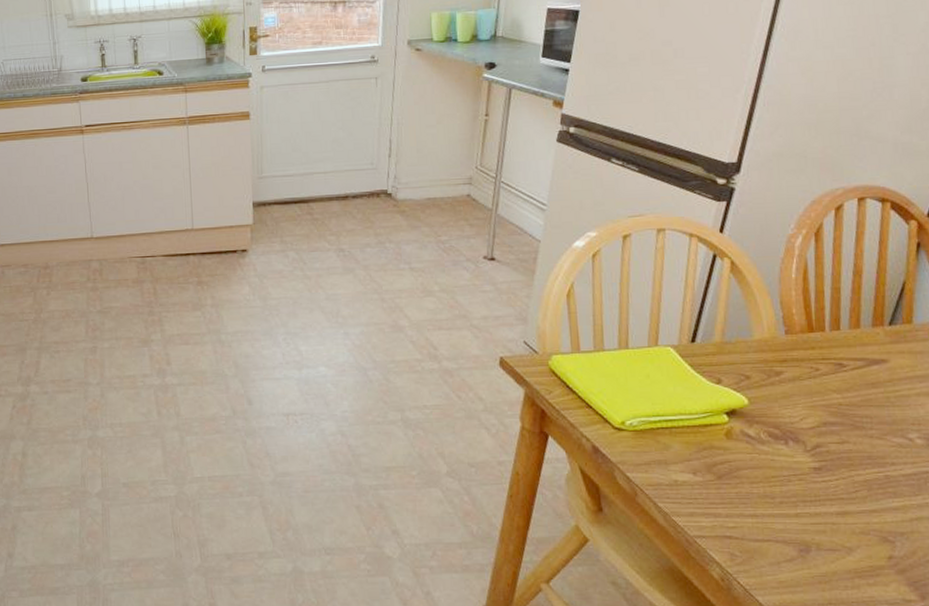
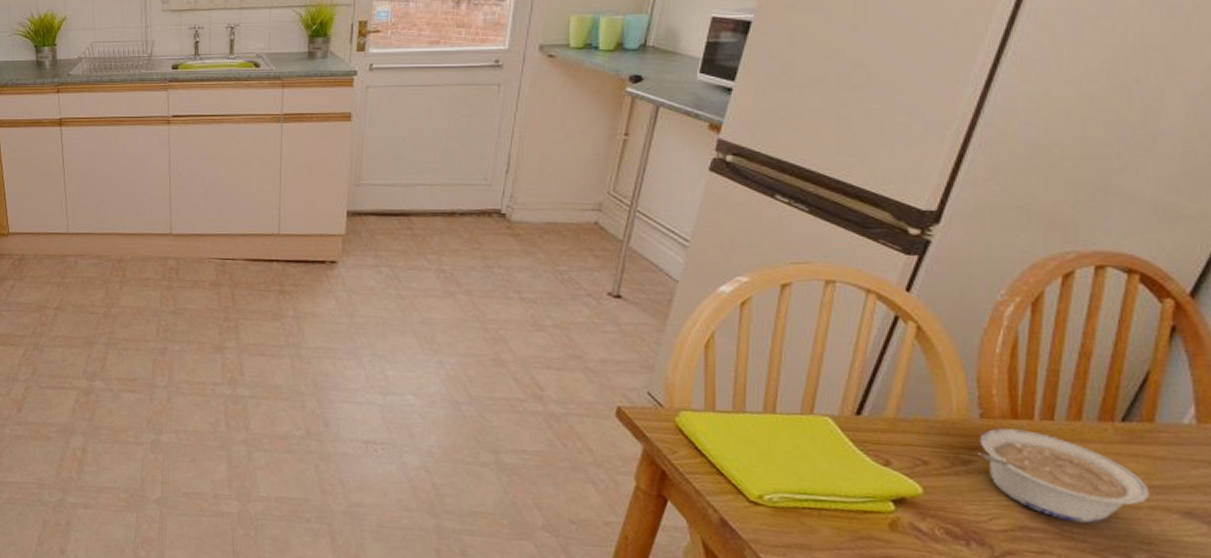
legume: none [786,341,915,414] -> present [978,428,1150,524]

